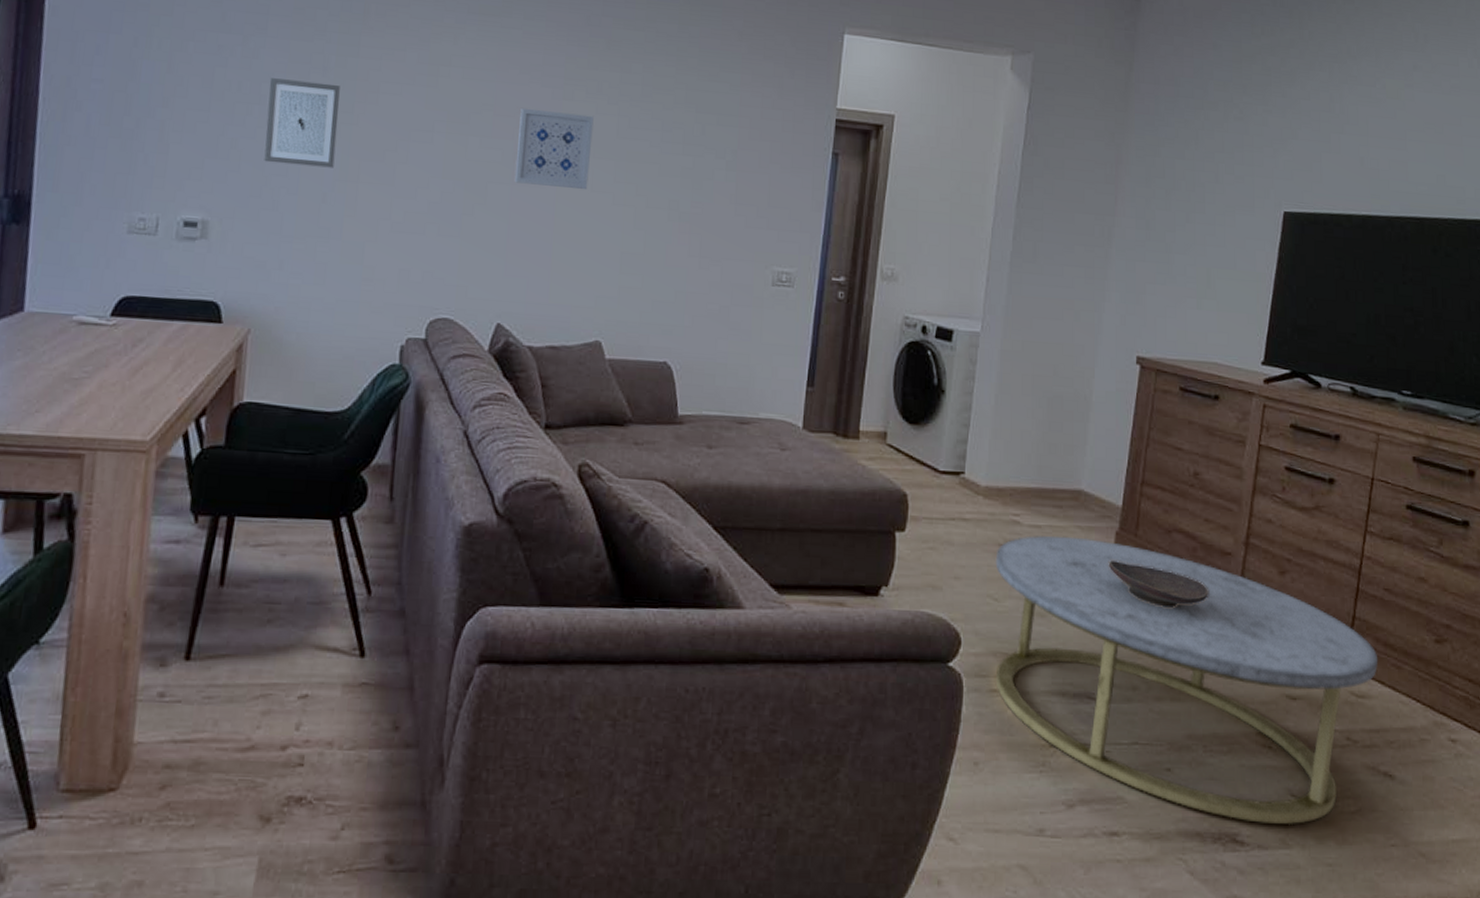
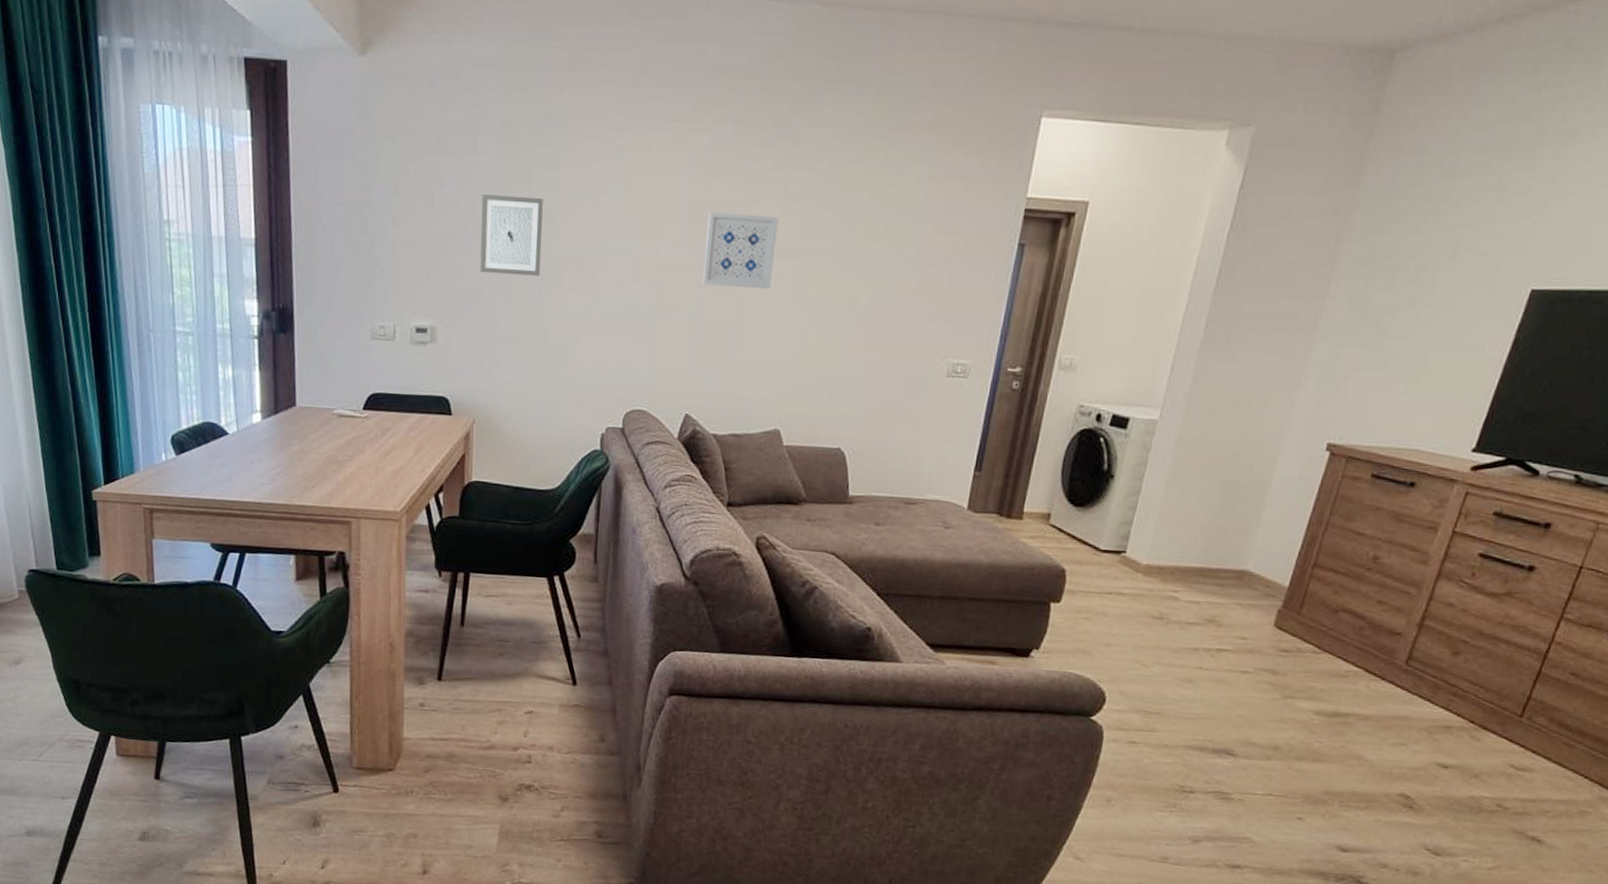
coffee table: present [995,535,1379,825] -> none [1135,610,1549,874]
decorative bowl: present [1108,560,1210,608] -> none [1265,635,1371,680]

